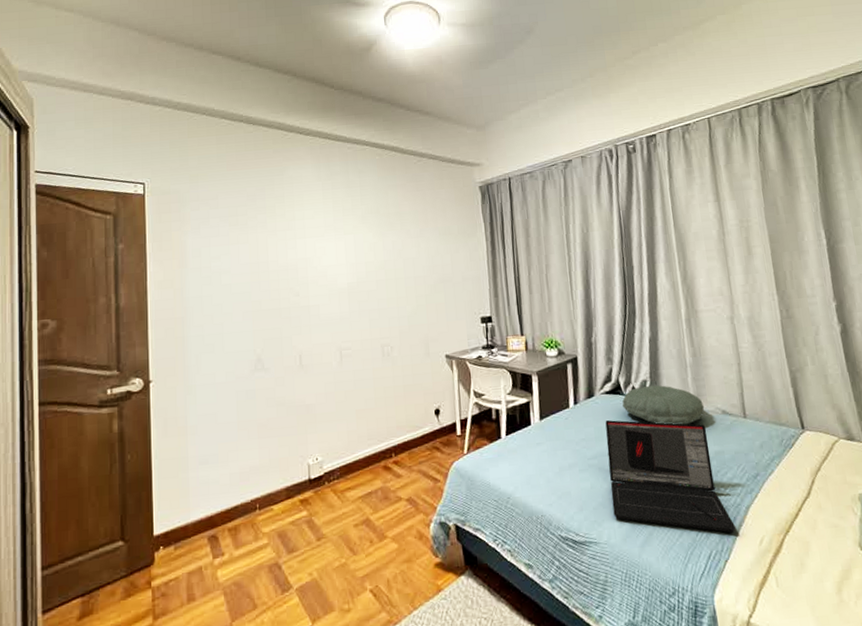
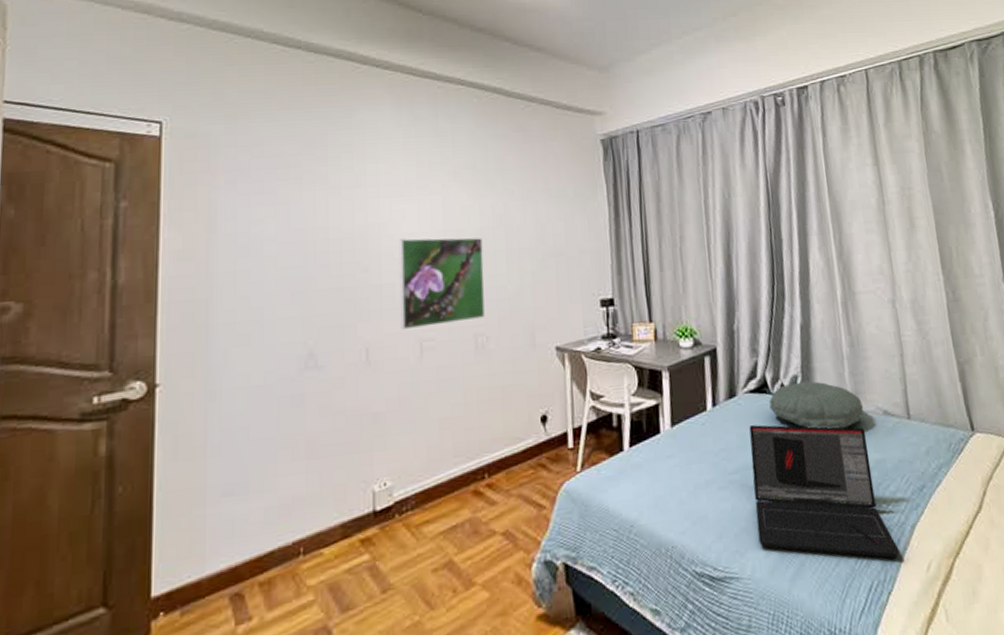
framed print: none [321,268,389,341] -> present [399,237,485,330]

